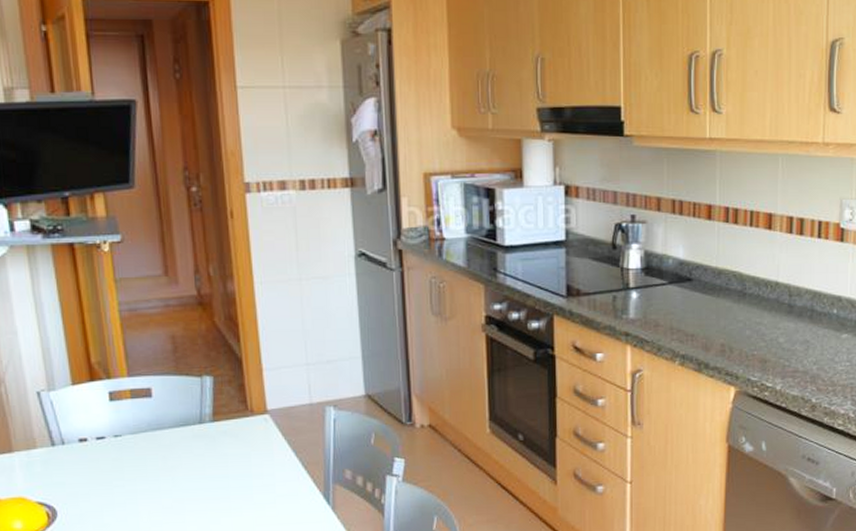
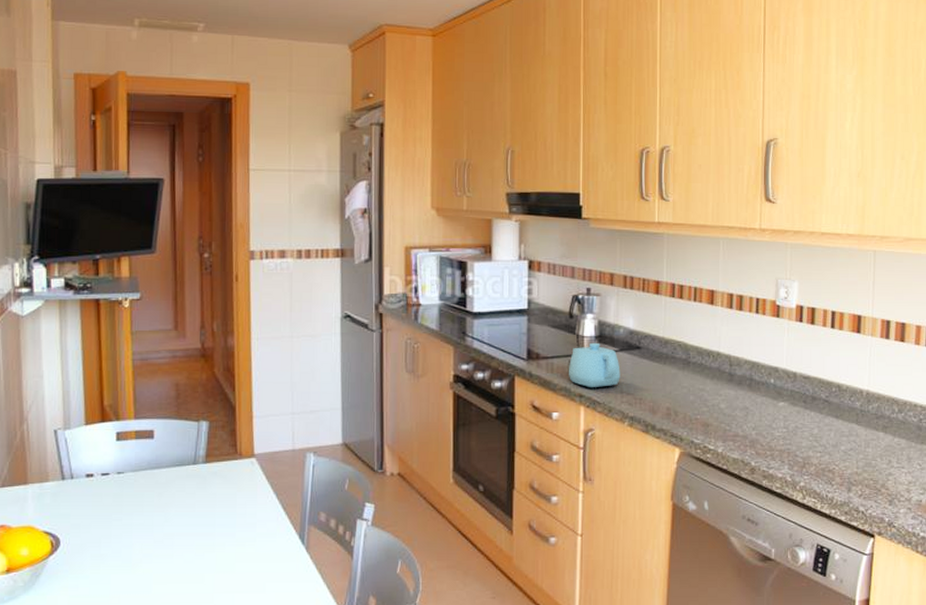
teapot: none [613,275,670,326] -> present [569,342,620,388]

